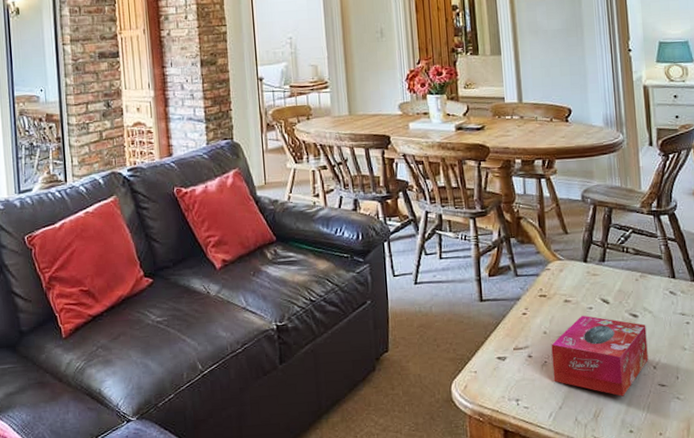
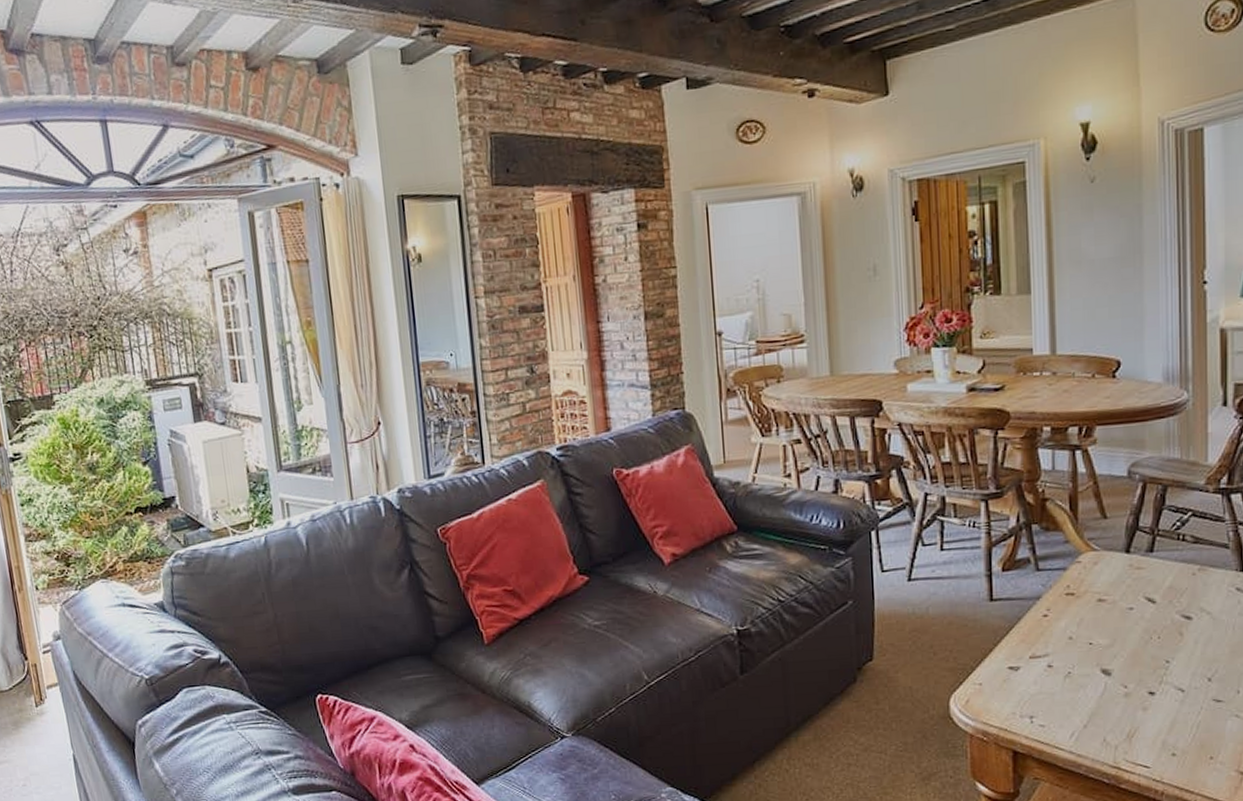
tissue box: present [551,315,649,397] -> none [1077,617,1202,714]

